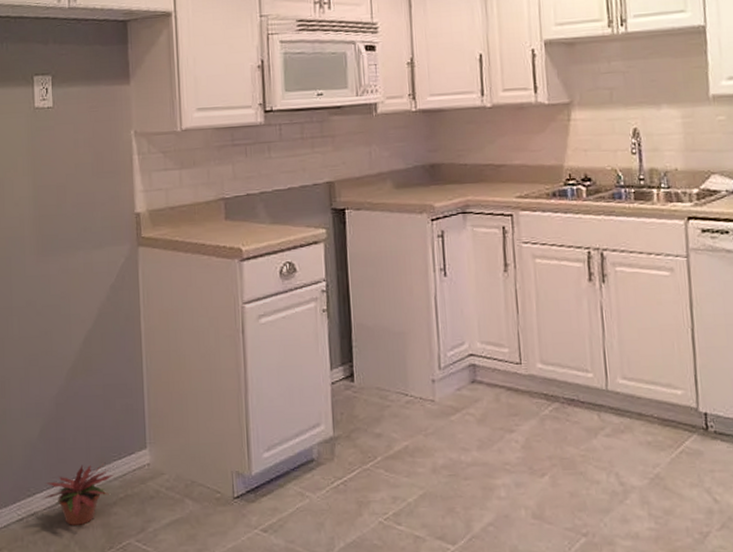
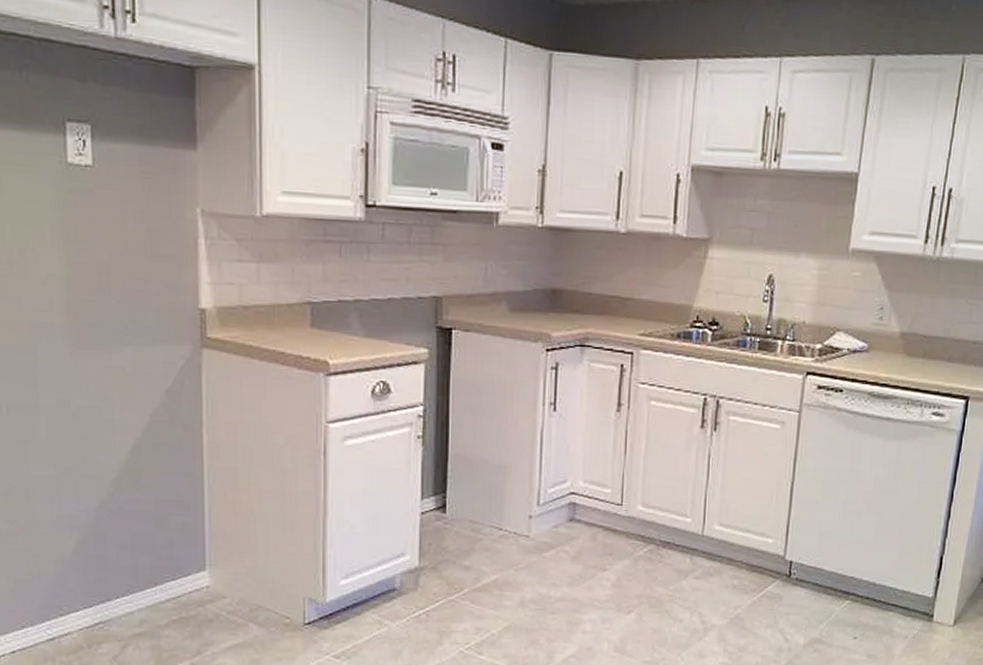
potted plant: present [43,464,115,525] -> none [79,584,167,647]

